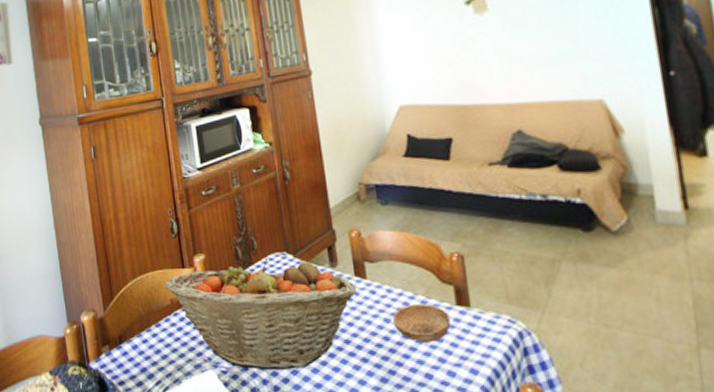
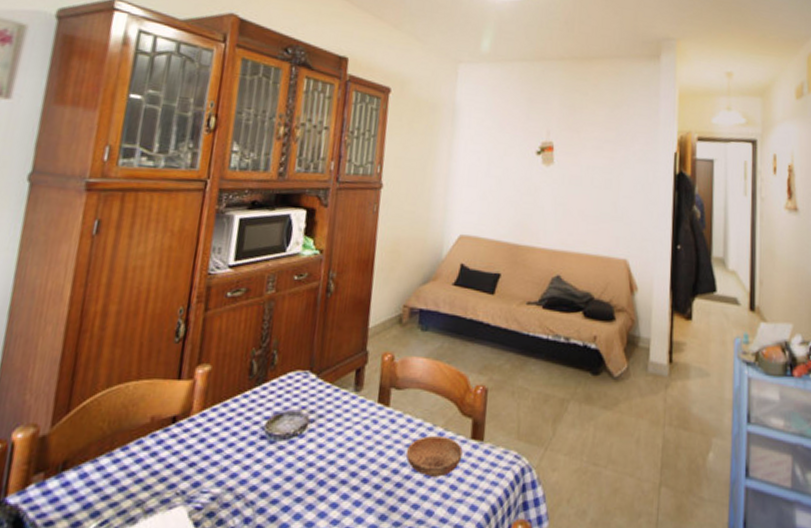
fruit basket: present [164,257,356,371] -> none [147,375,376,507]

